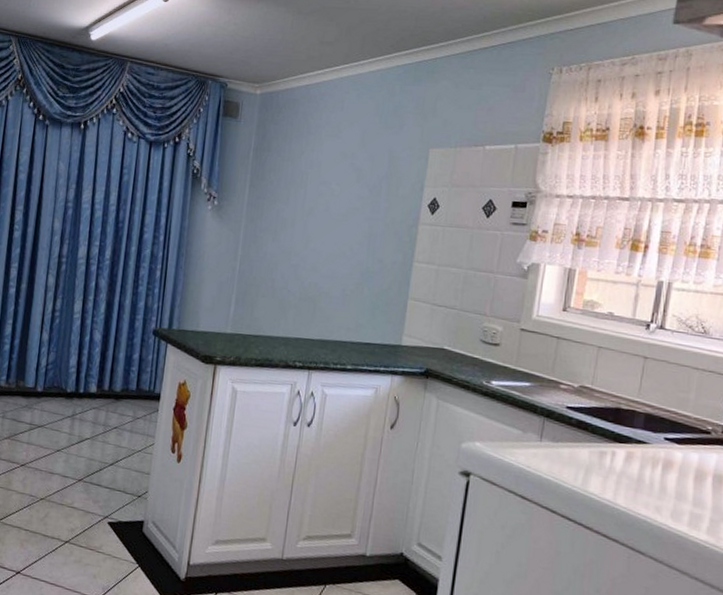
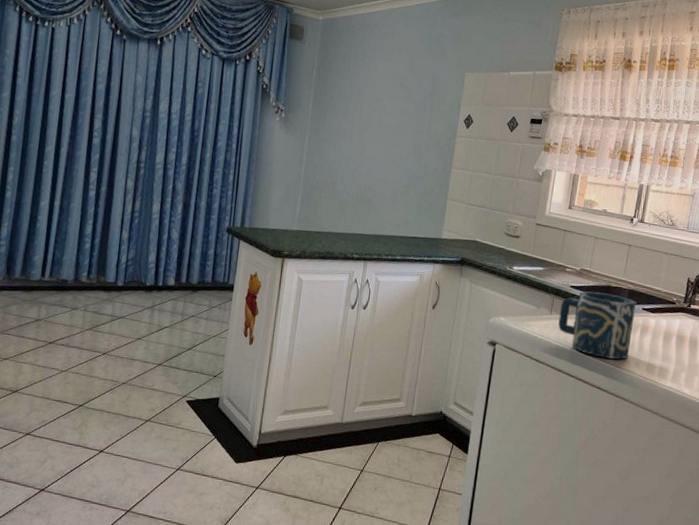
cup: none [550,413,656,502] -> present [558,291,637,360]

